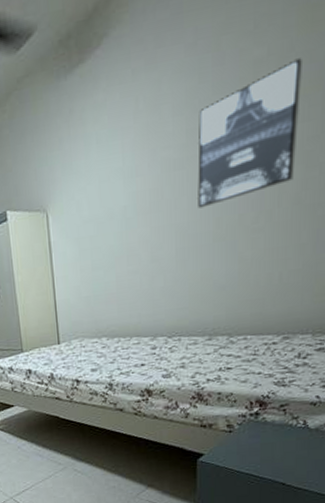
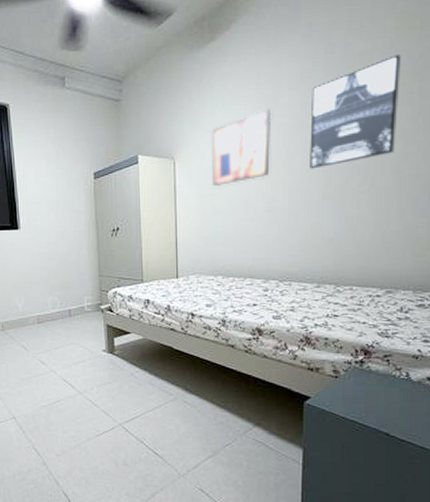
wall art: none [87,141,154,239] -> present [212,108,272,187]

